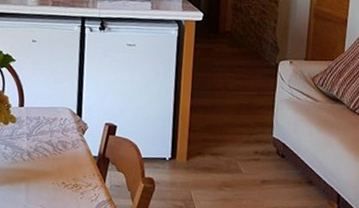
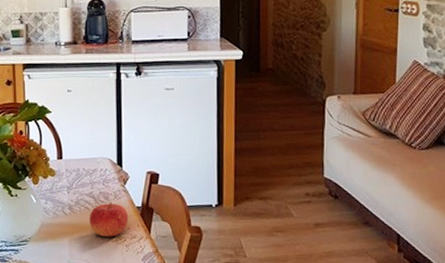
fruit: none [47,151,85,184] -> present [90,202,129,237]

